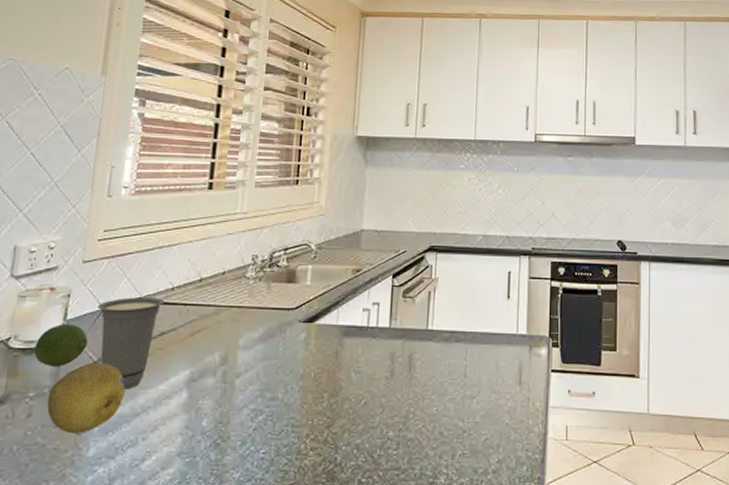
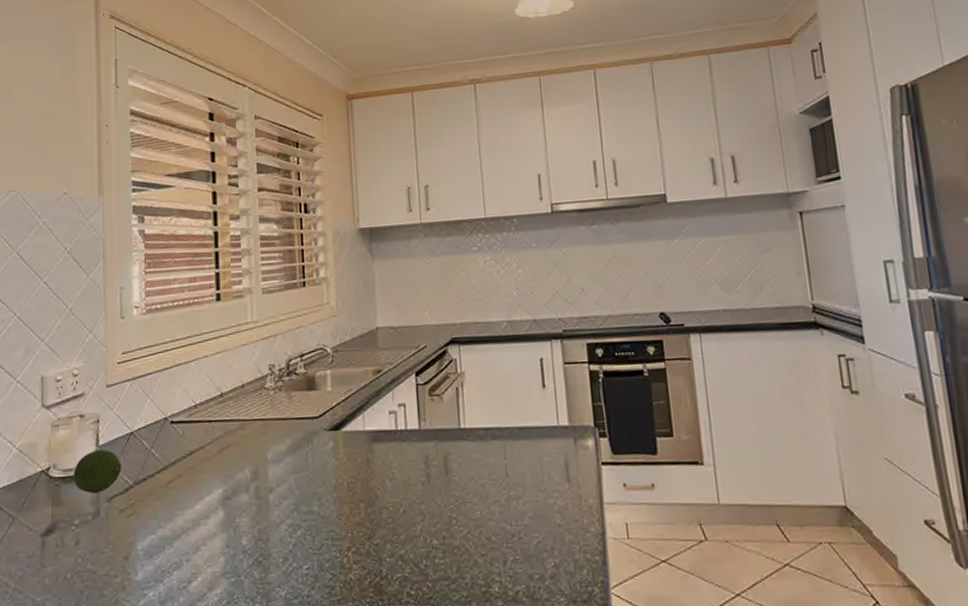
fruit: present [47,362,126,434] -> none [92,485,164,559]
cup: present [98,297,165,389] -> none [126,416,189,512]

